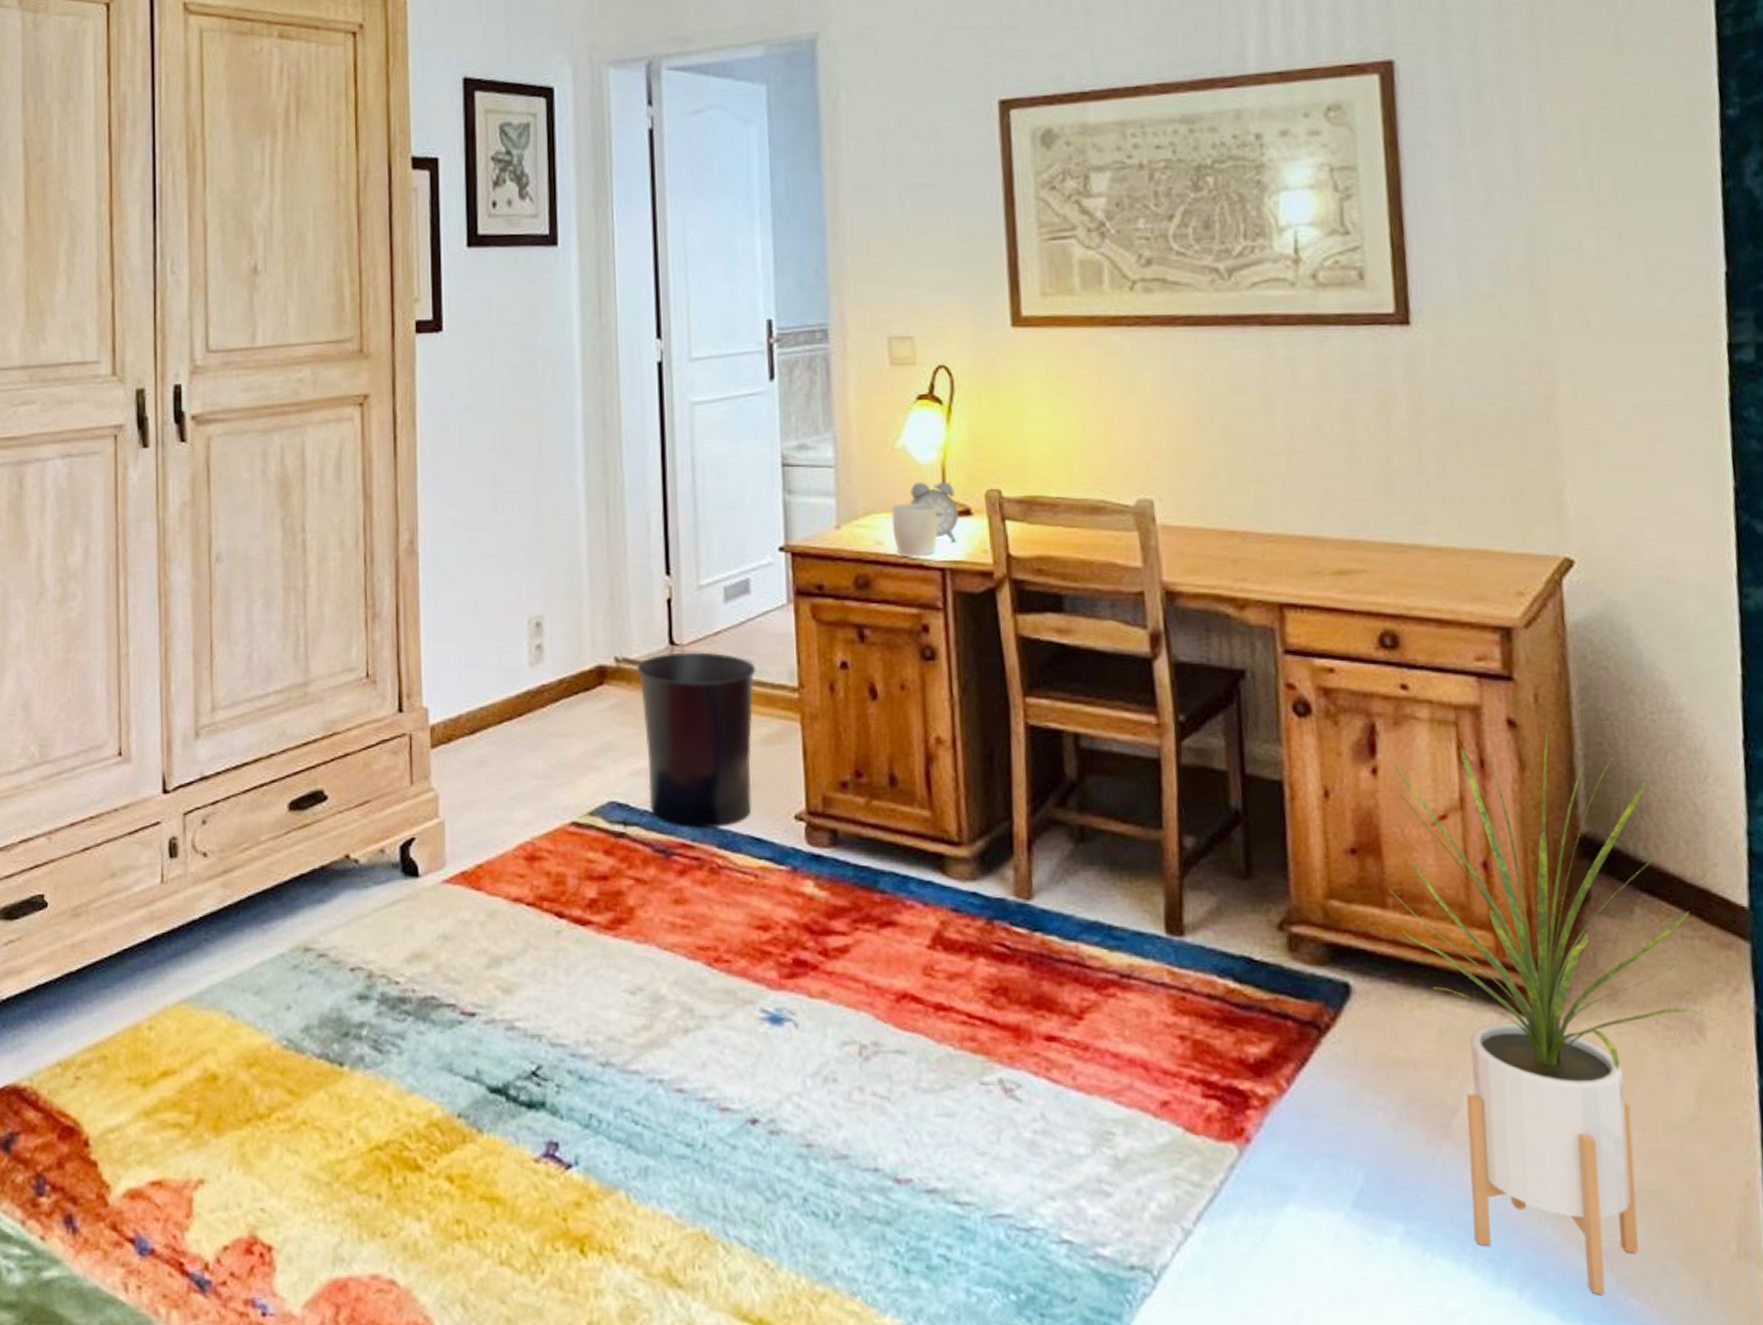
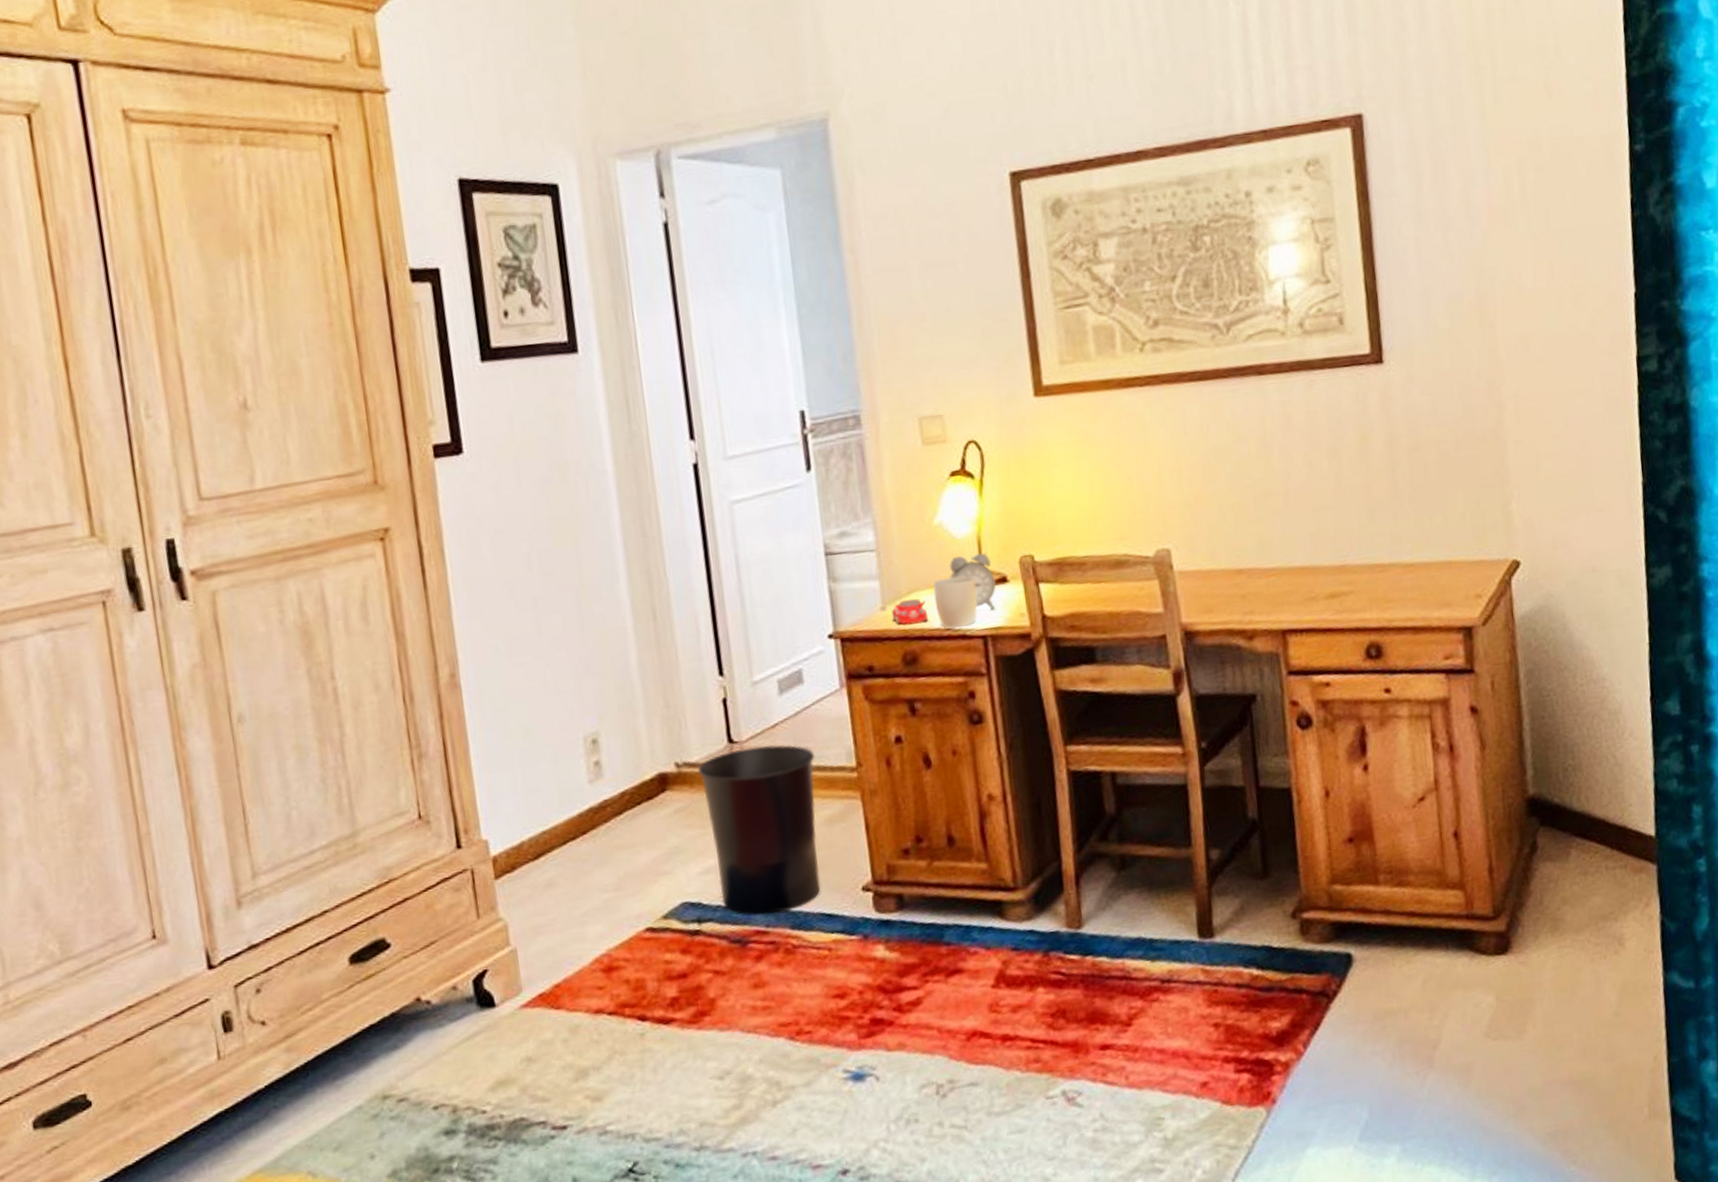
toy car: none [846,521,884,547] -> present [892,599,928,626]
house plant: present [1390,733,1718,1295] -> none [1378,714,1633,1169]

